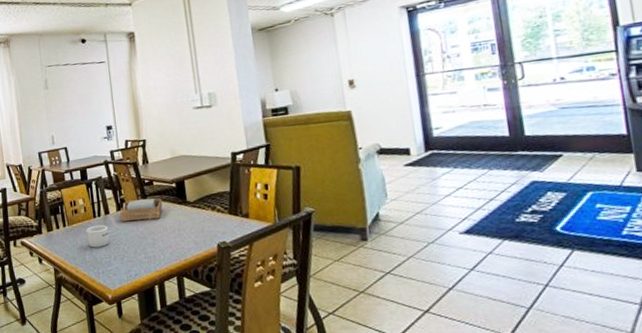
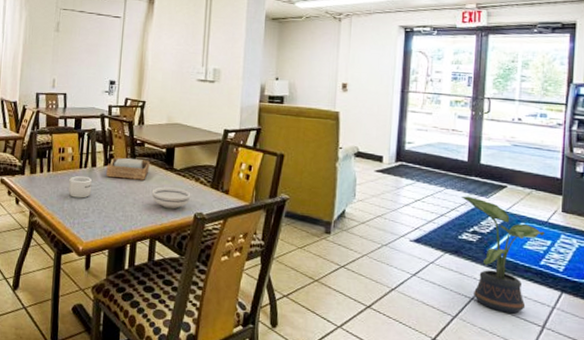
bowl: none [170,220,210,243] -> present [152,187,191,210]
potted plant: none [511,173,622,296] -> present [462,196,545,314]

